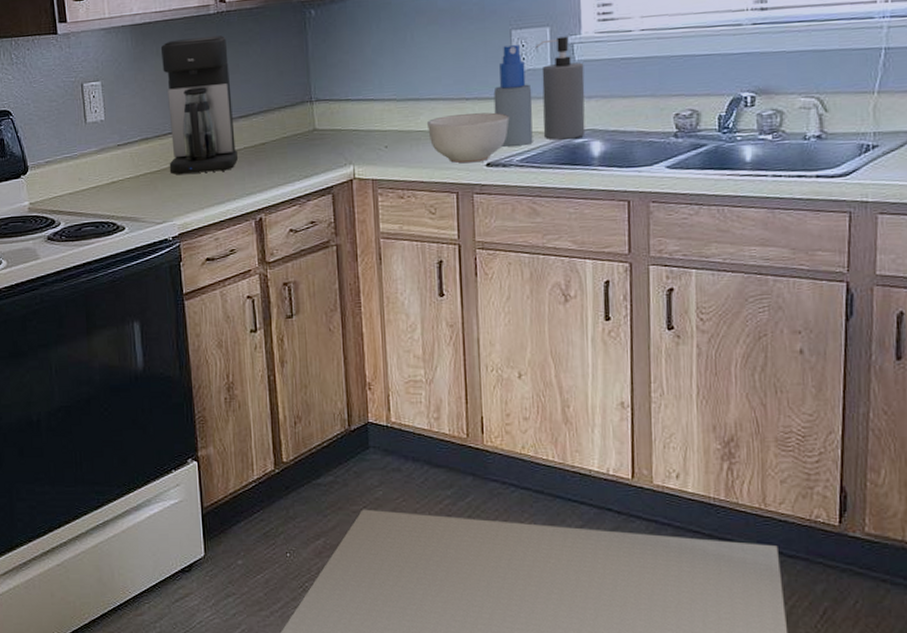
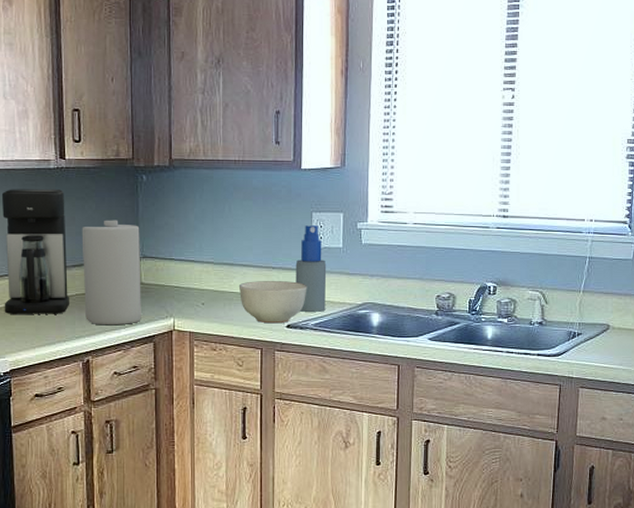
paper towel holder: none [247,62,317,179] -> present [82,220,141,326]
soap dispenser: present [534,36,586,140] -> none [330,222,369,309]

